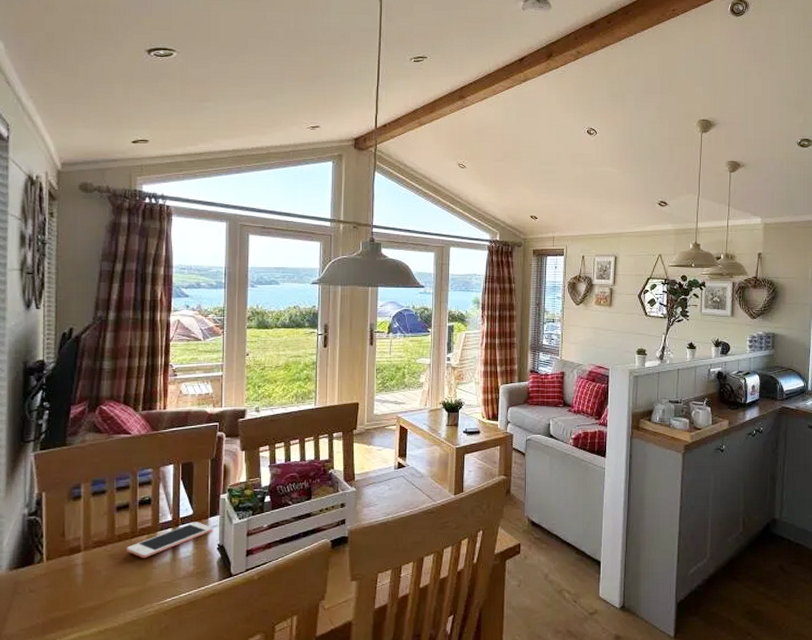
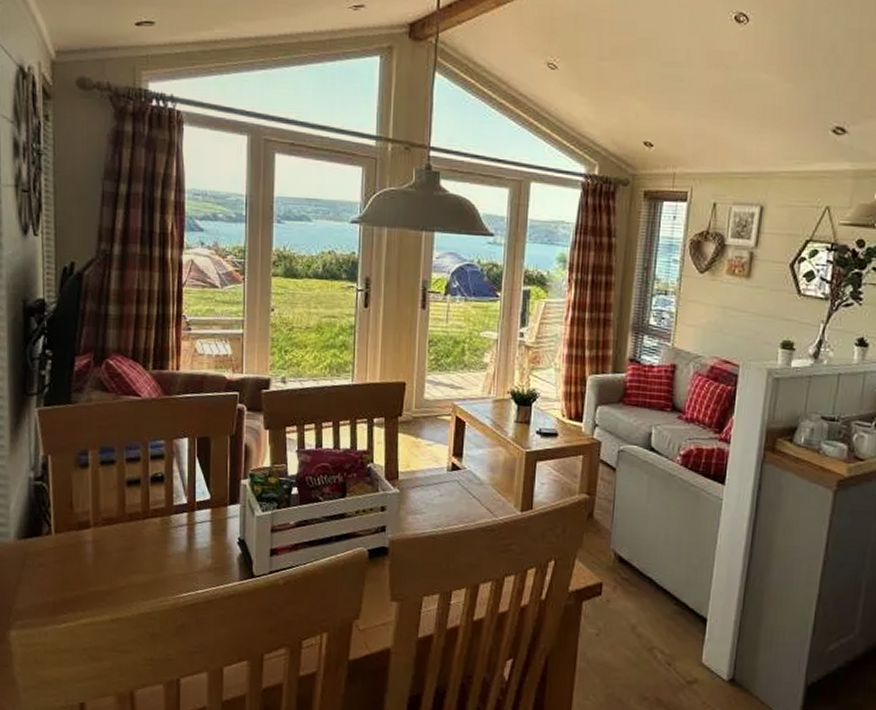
cell phone: present [126,522,213,558] -> none [138,508,233,544]

